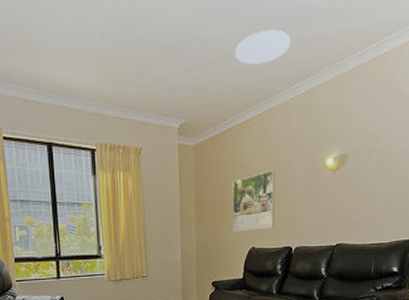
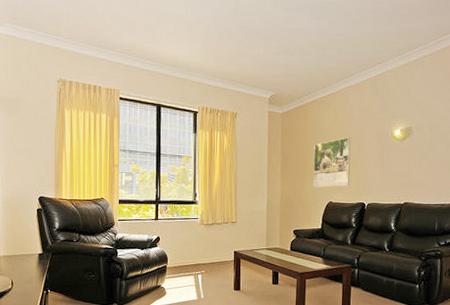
ceiling light: present [235,29,291,64] -> none [319,26,364,52]

